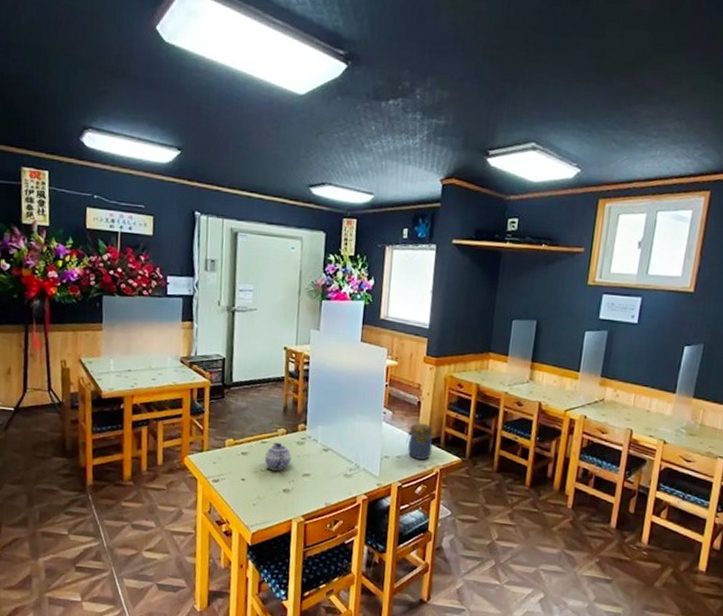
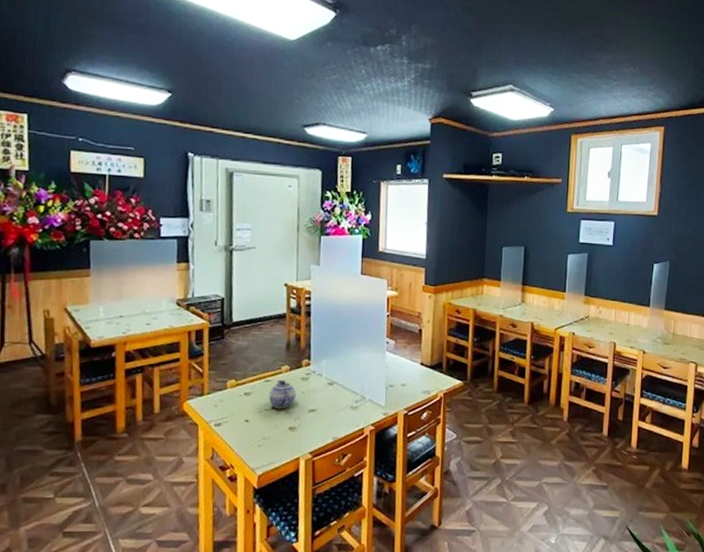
jar: present [406,423,433,460] -> none [410,350,435,386]

